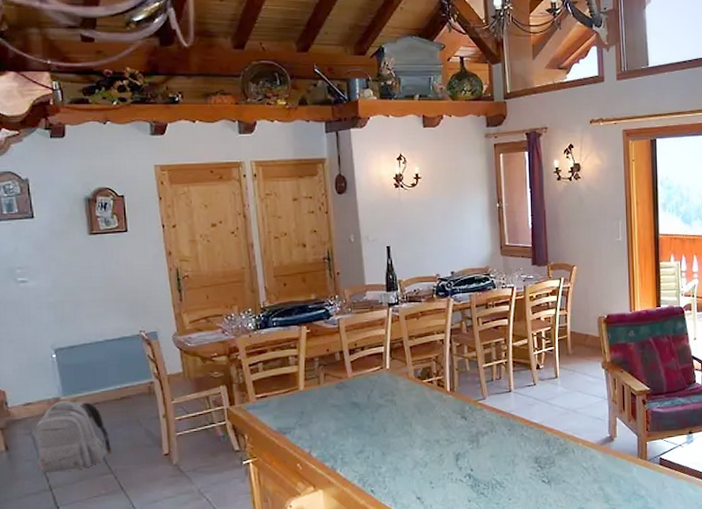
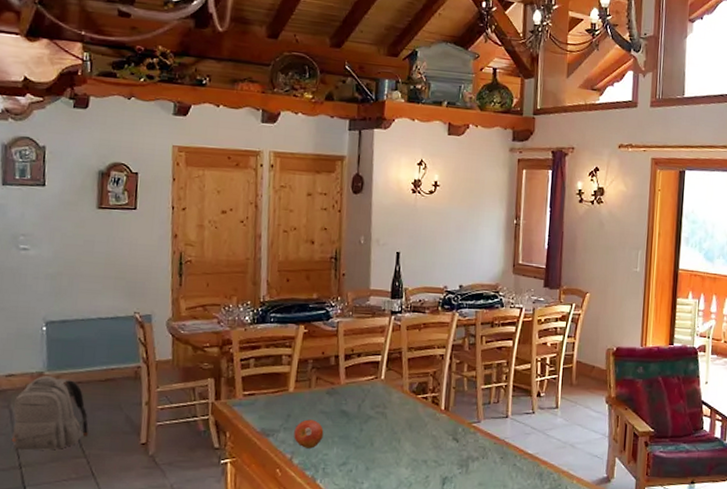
fruit: none [309,414,338,442] -> present [294,419,324,449]

